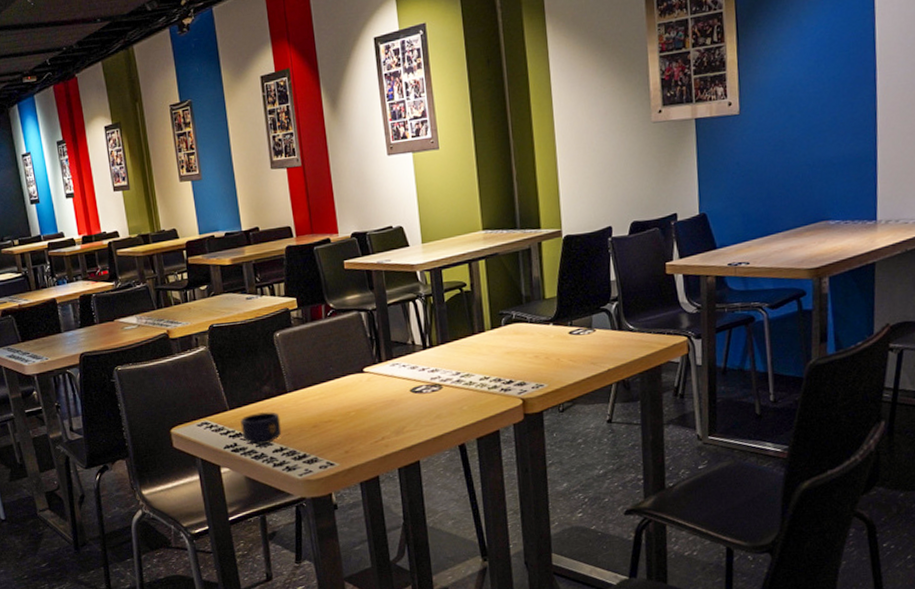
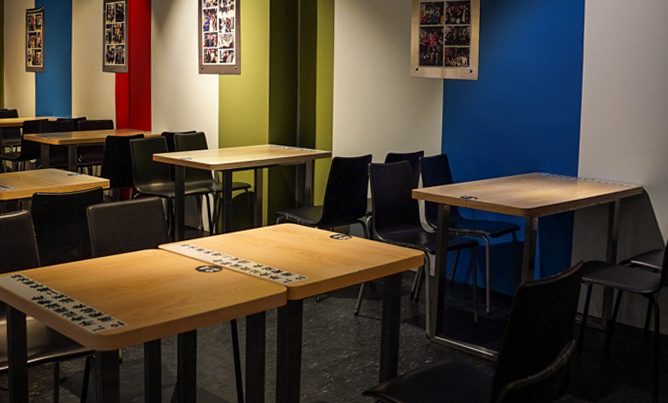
mug: present [240,411,282,445] -> none [49,271,83,301]

